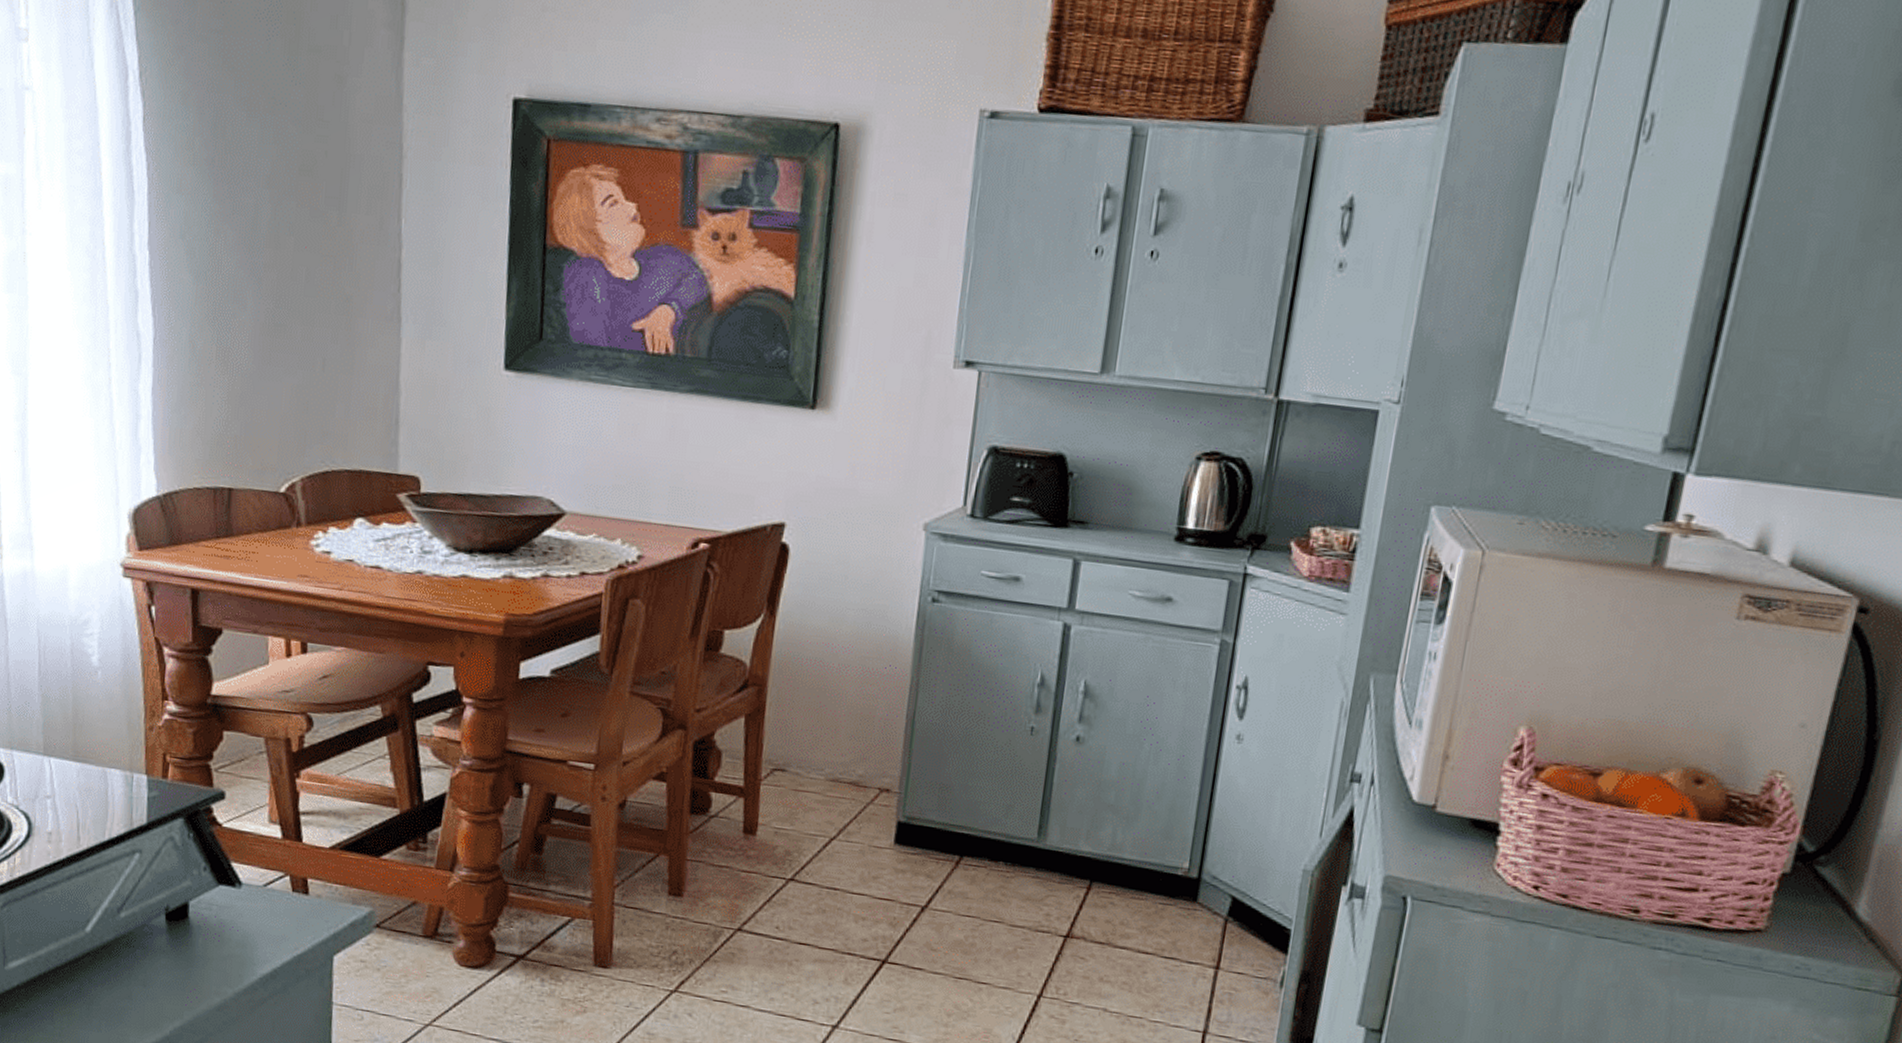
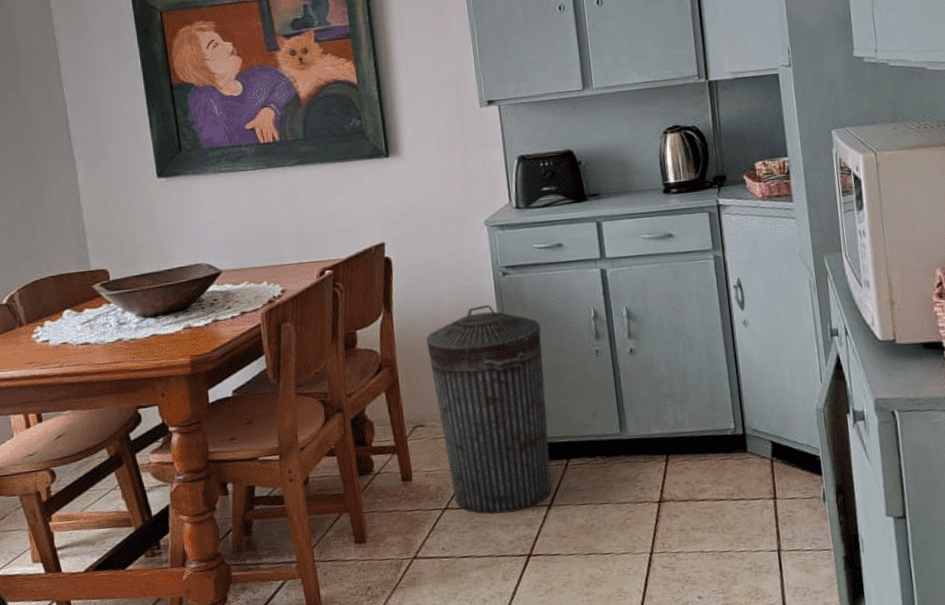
trash can: none [805,634,967,905] -> present [425,304,552,515]

